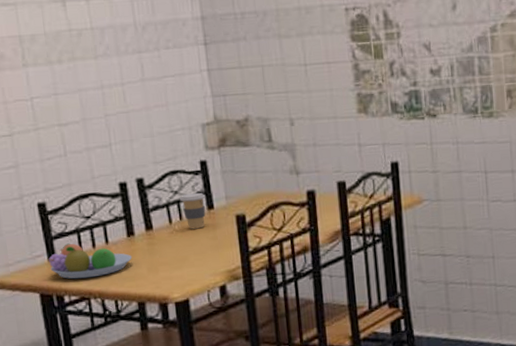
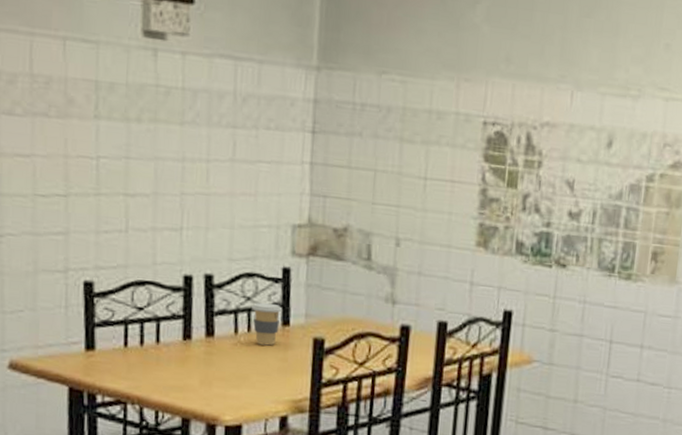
fruit bowl: present [49,243,133,279] -> none [86,334,185,380]

